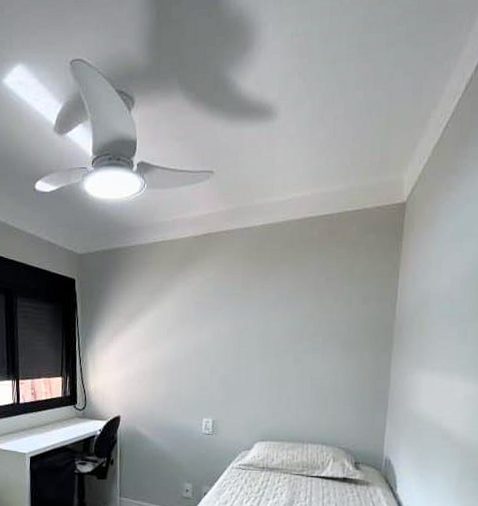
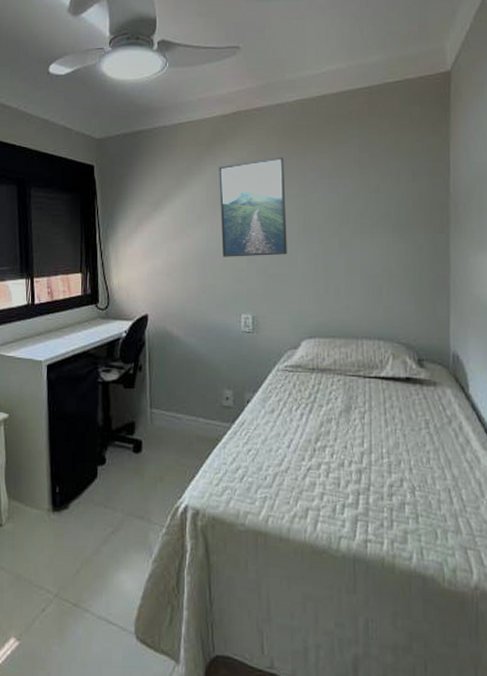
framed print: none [188,277,248,368] -> present [219,157,287,257]

